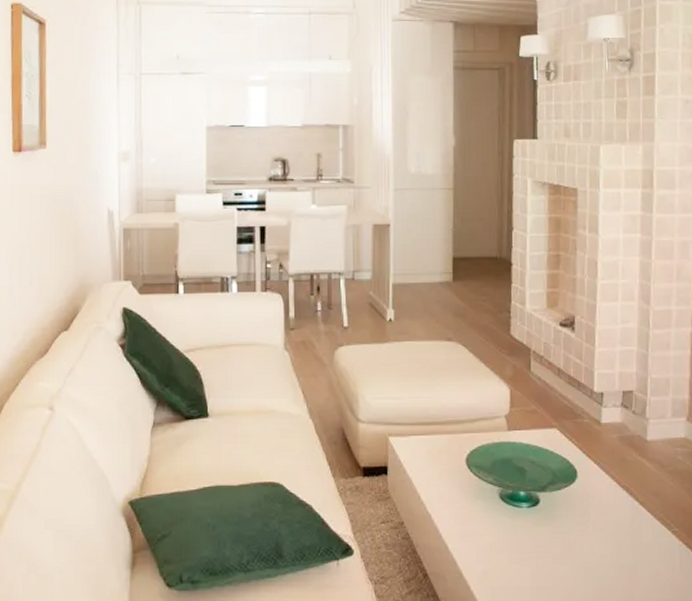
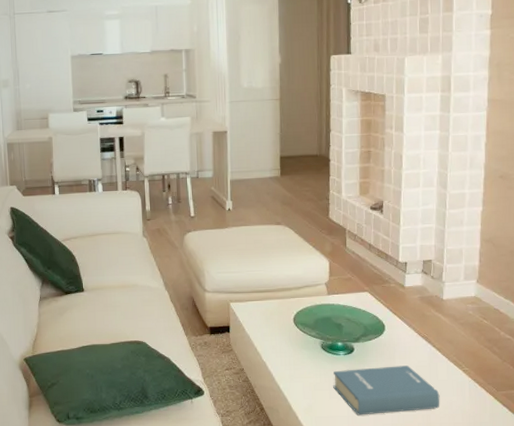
hardback book: none [514,523,645,587] -> present [333,365,440,415]

